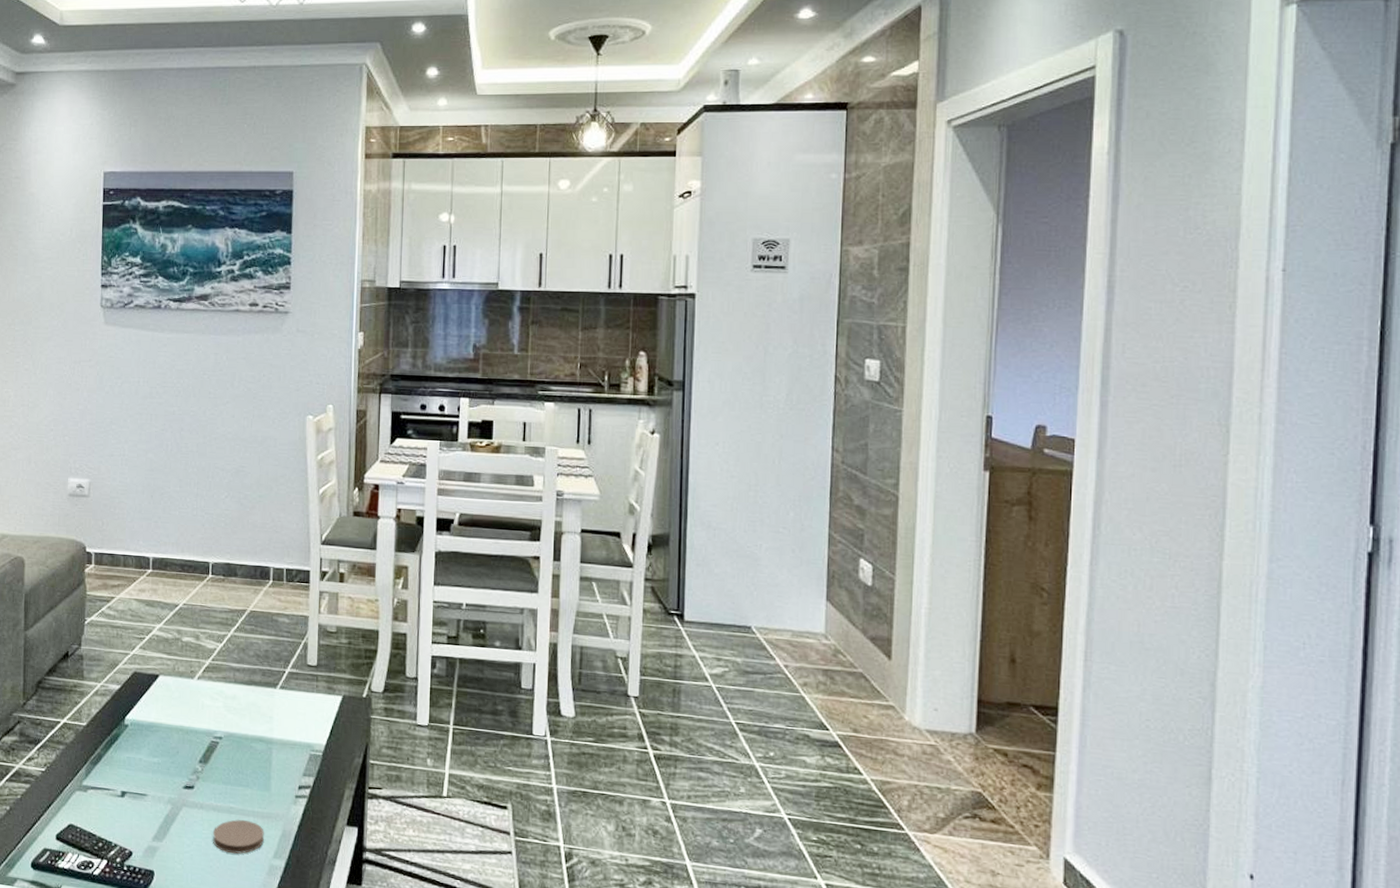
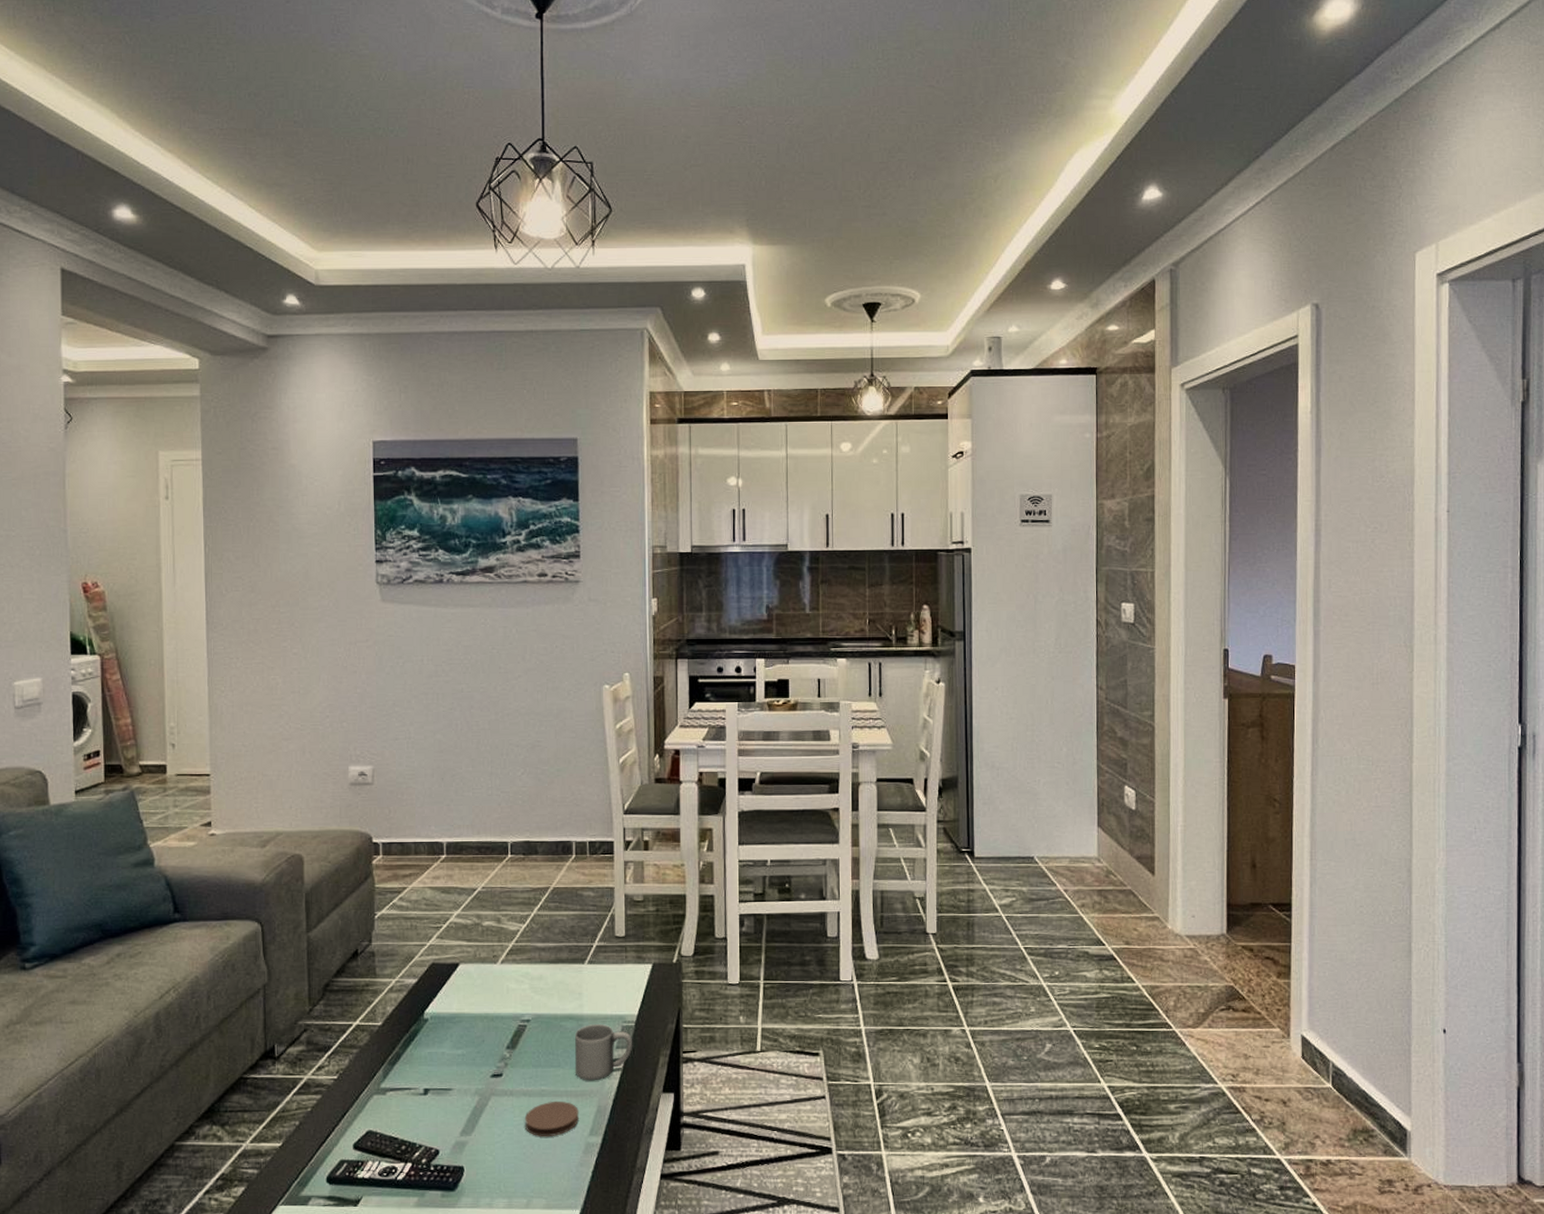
mug: none [263,749,320,805] -> present [575,1024,633,1081]

